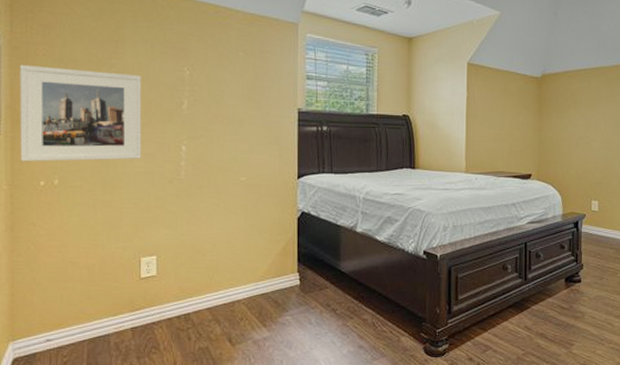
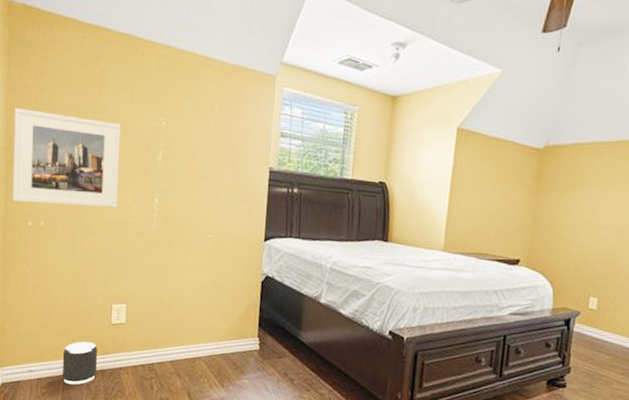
speaker: none [86,300,127,348] -> present [62,341,98,385]

